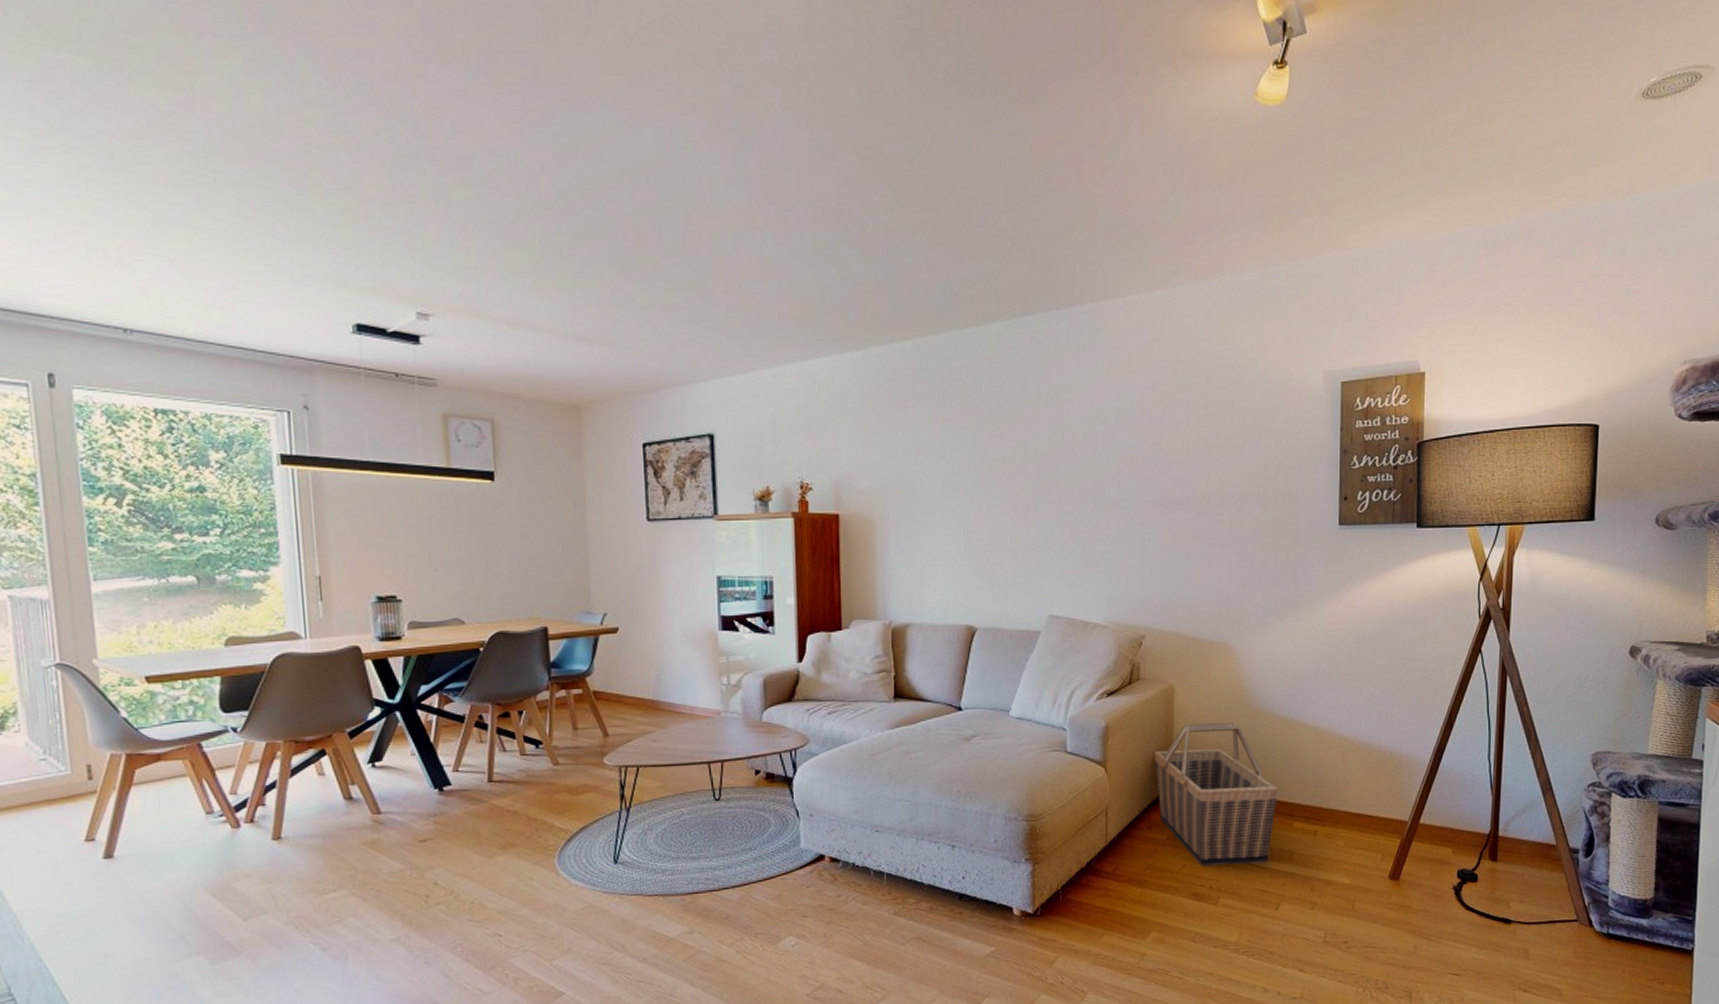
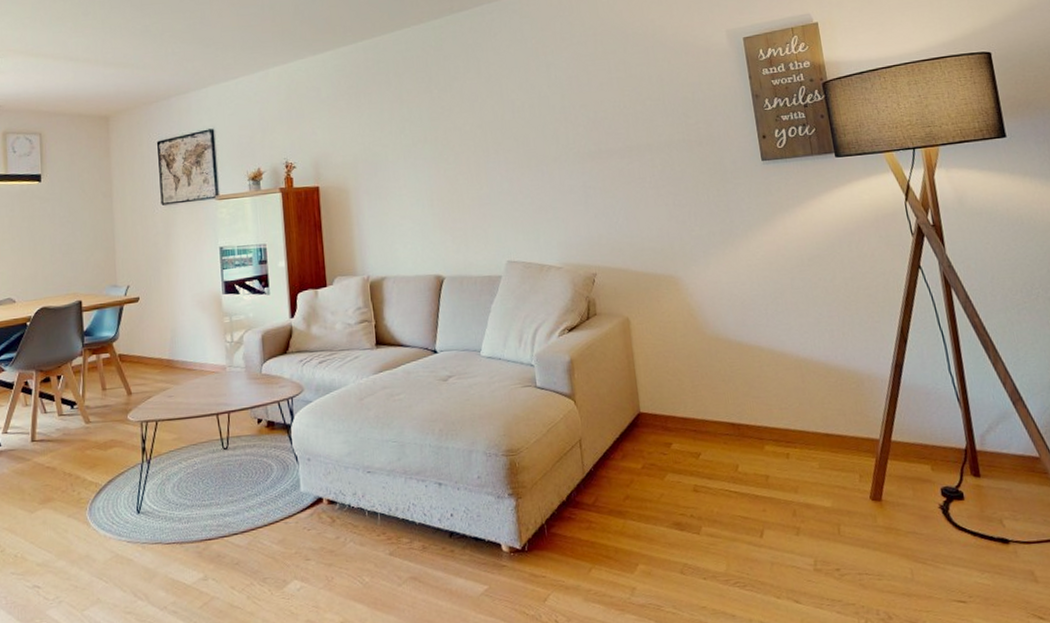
basket: present [1154,722,1279,866] -> none [618,349,745,494]

